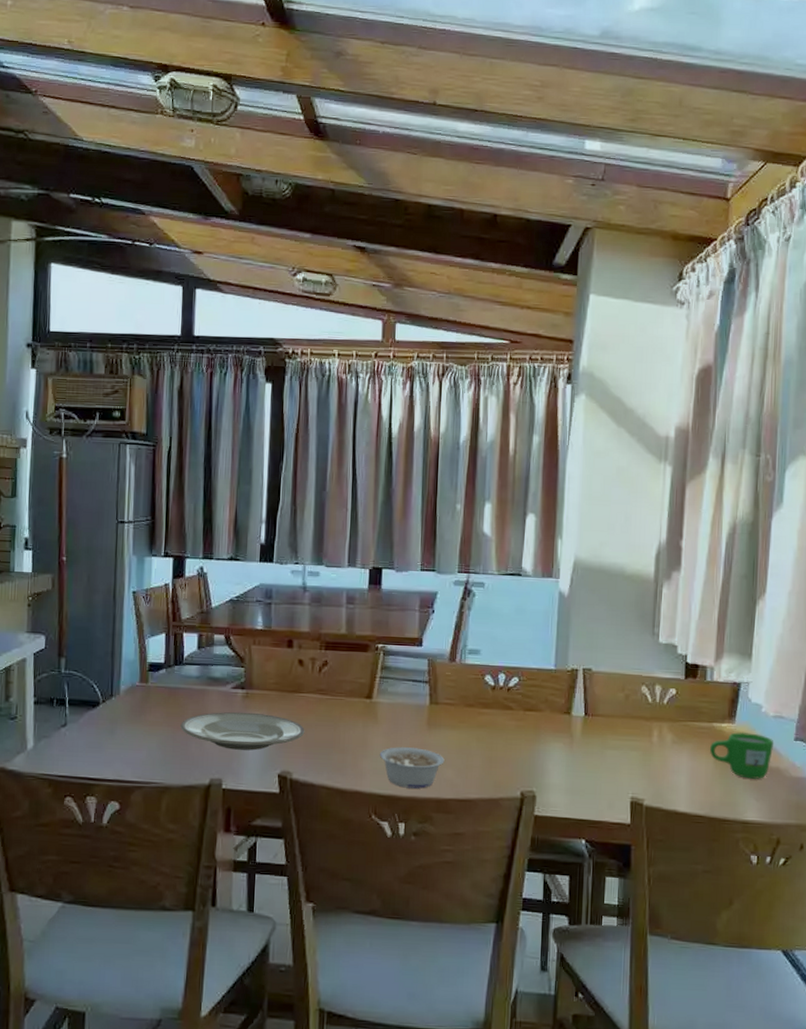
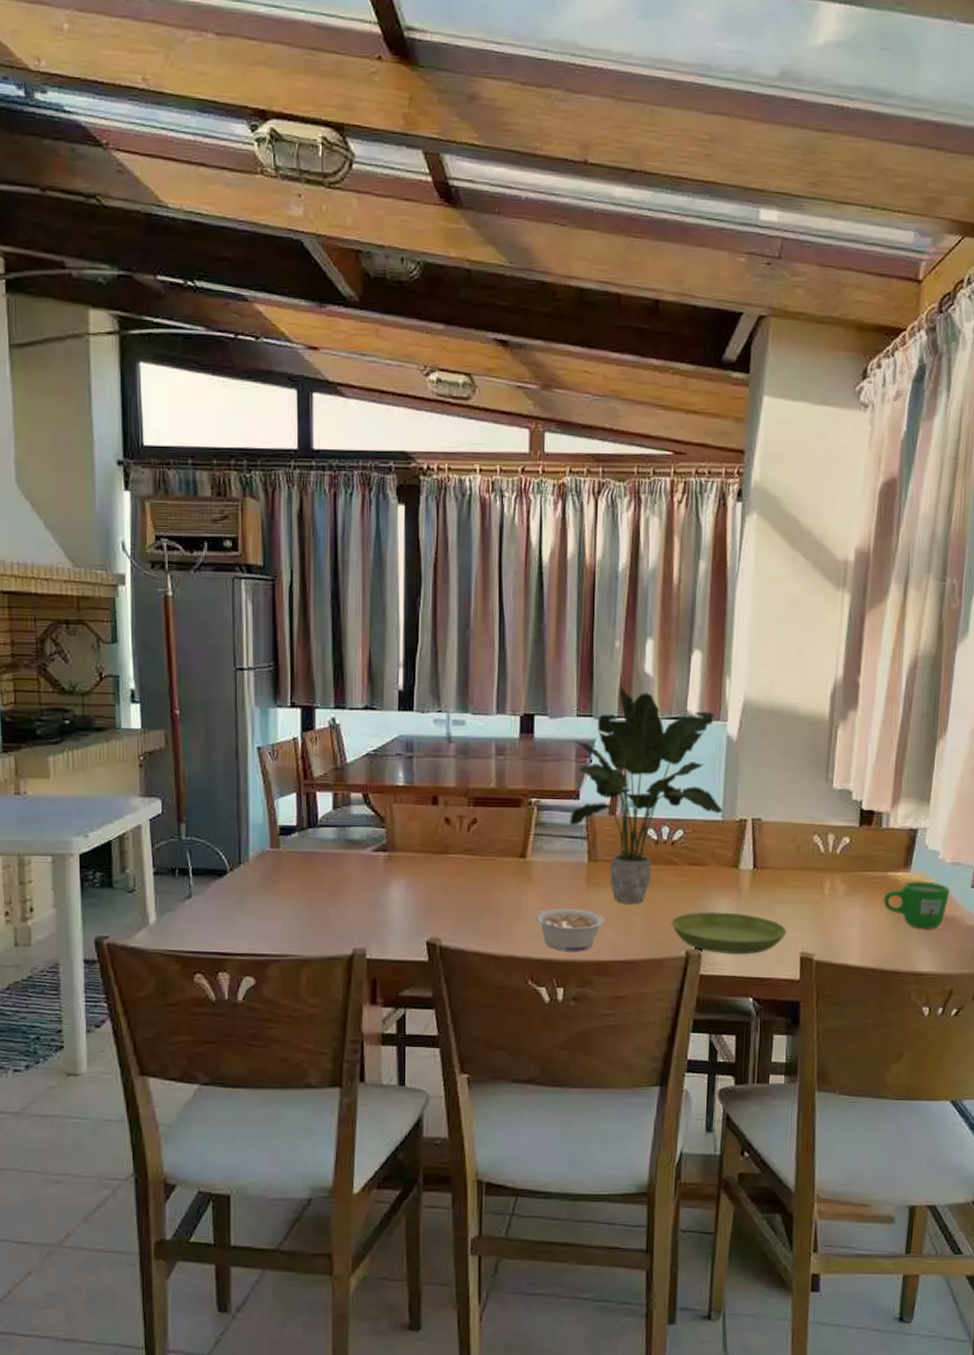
plate: present [180,711,305,751] -> none [318,876,454,917]
potted plant: none [413,544,555,746] -> present [569,685,723,904]
saucer: none [507,755,618,797] -> present [671,912,787,954]

